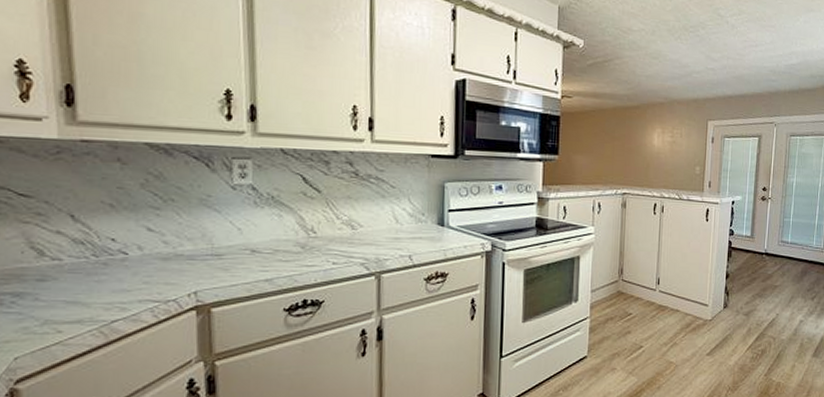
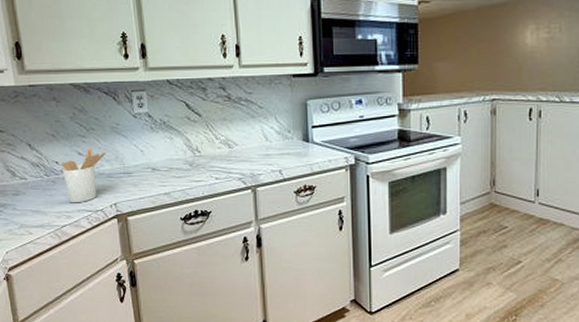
utensil holder: none [120,224,189,292] -> present [61,149,106,203]

